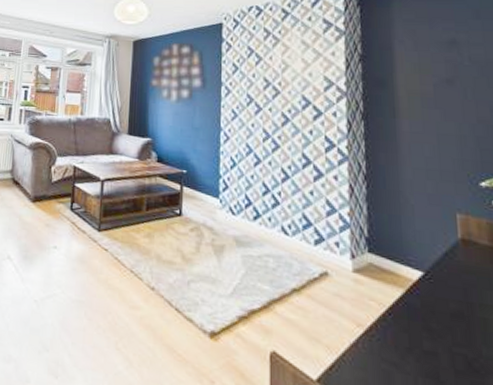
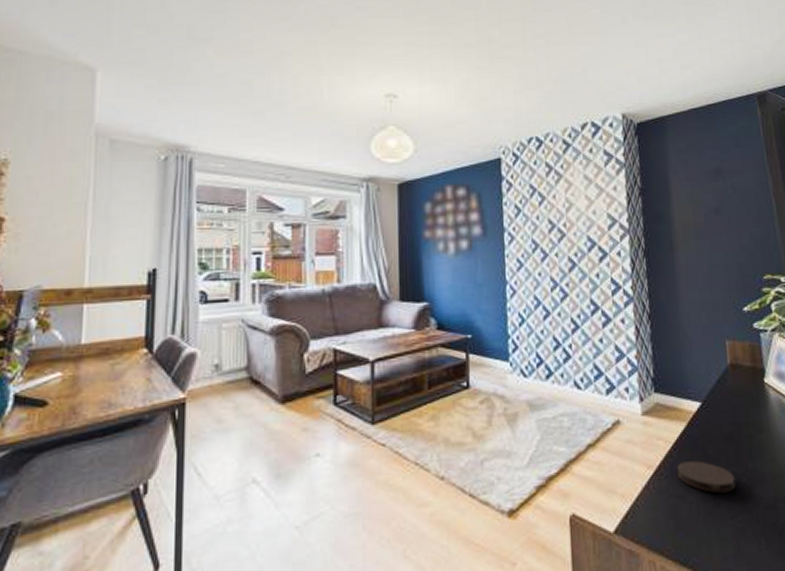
coaster: none [392,328,465,374] -> present [677,461,736,493]

